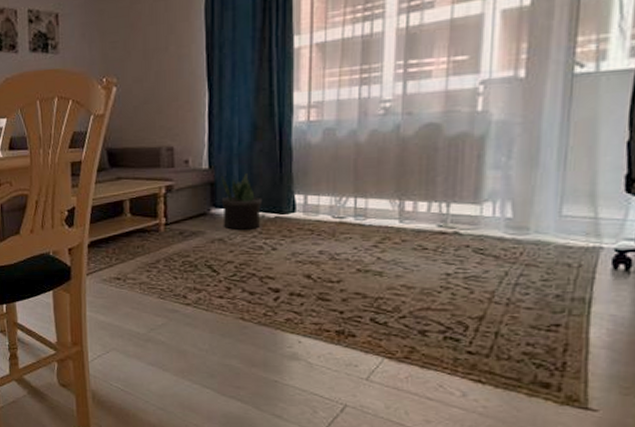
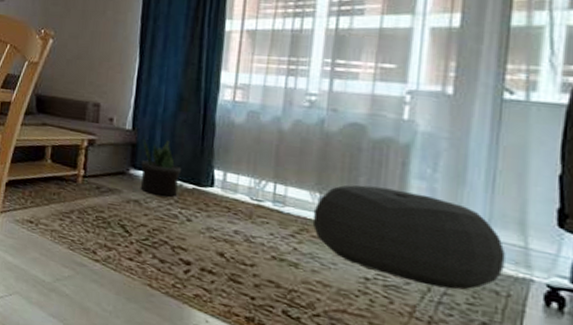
pouf: none [394,183,577,270] -> present [312,184,506,290]

